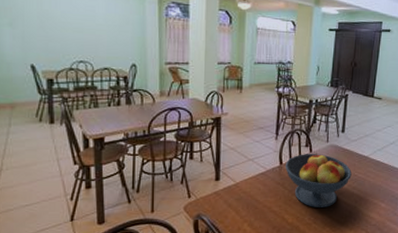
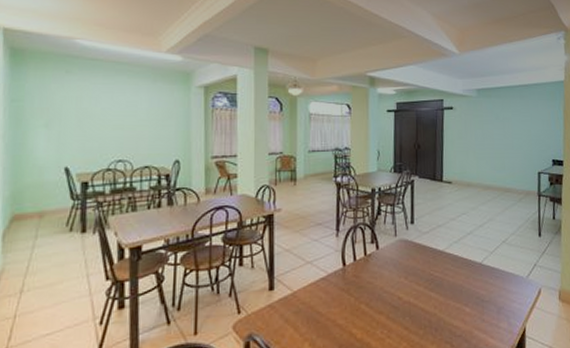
fruit bowl: present [285,153,352,207] -> none [348,250,427,318]

